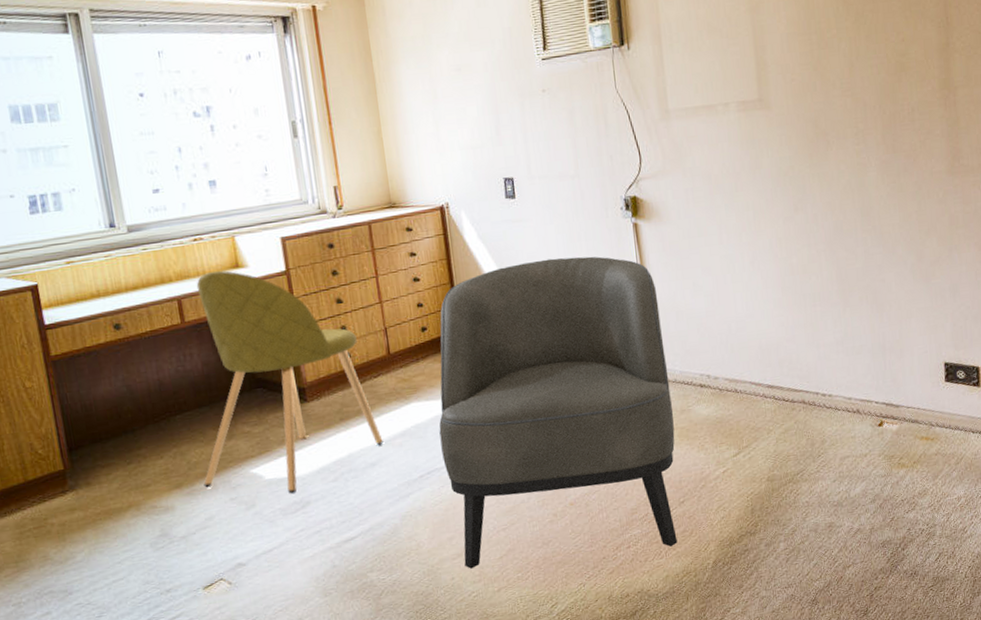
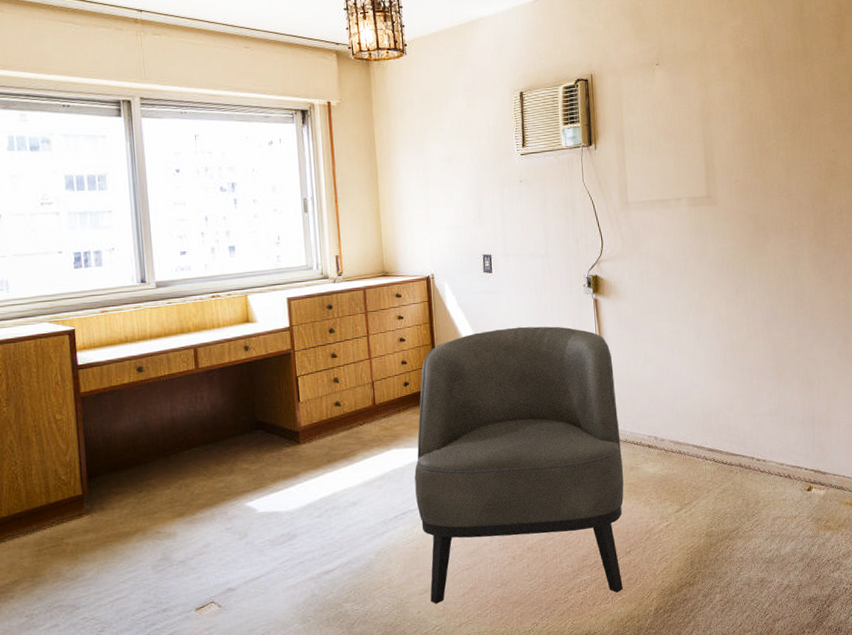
chair: present [196,270,383,495] -> none [203,324,364,528]

